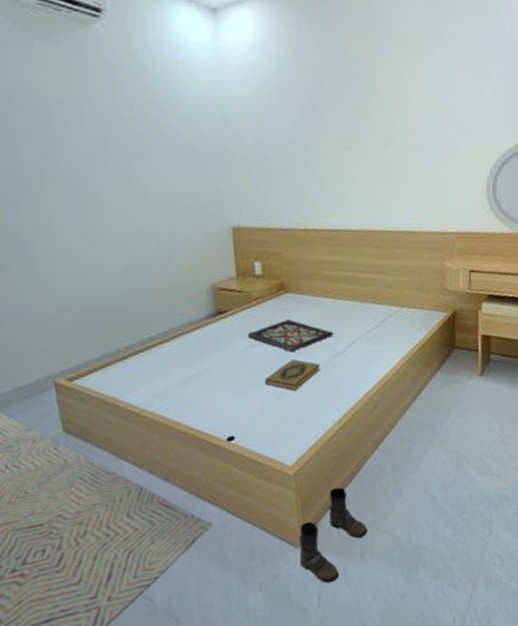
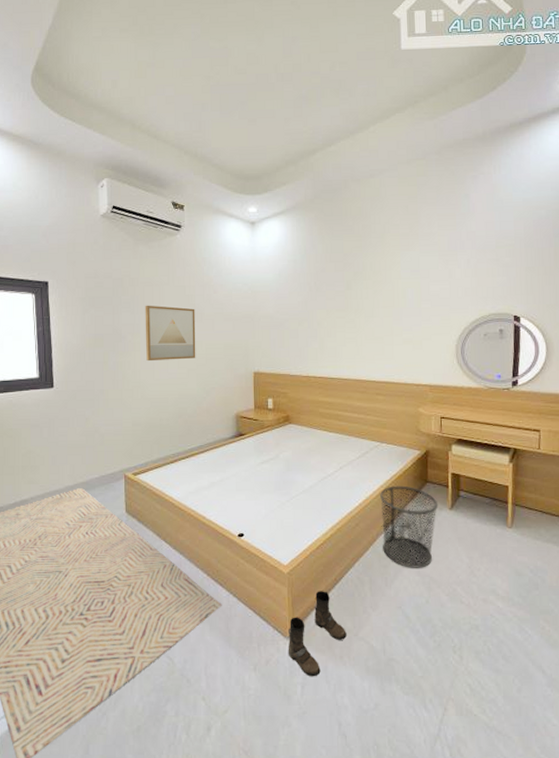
wall art: none [55,134,146,220] -> present [145,305,196,362]
decorative tray: present [247,319,334,353] -> none [259,445,325,471]
hardback book: present [265,359,321,391] -> none [270,477,314,503]
waste bin: none [401,355,467,447] -> present [380,485,439,568]

